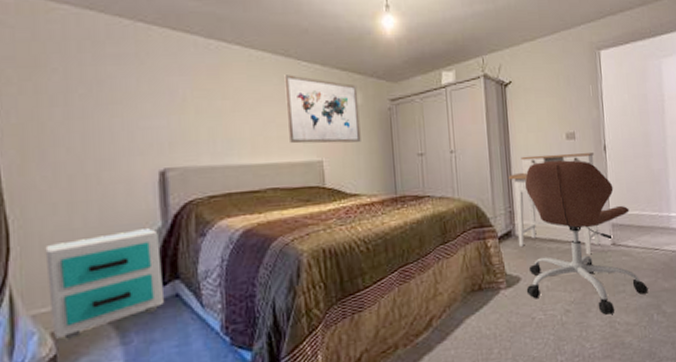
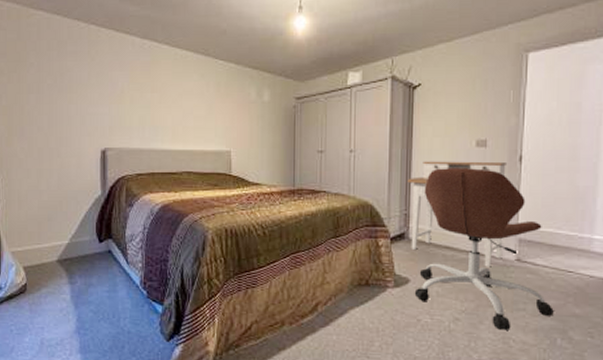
nightstand: present [45,228,164,339] -> none [21,195,100,273]
wall art: present [284,75,361,144] -> none [203,72,266,136]

